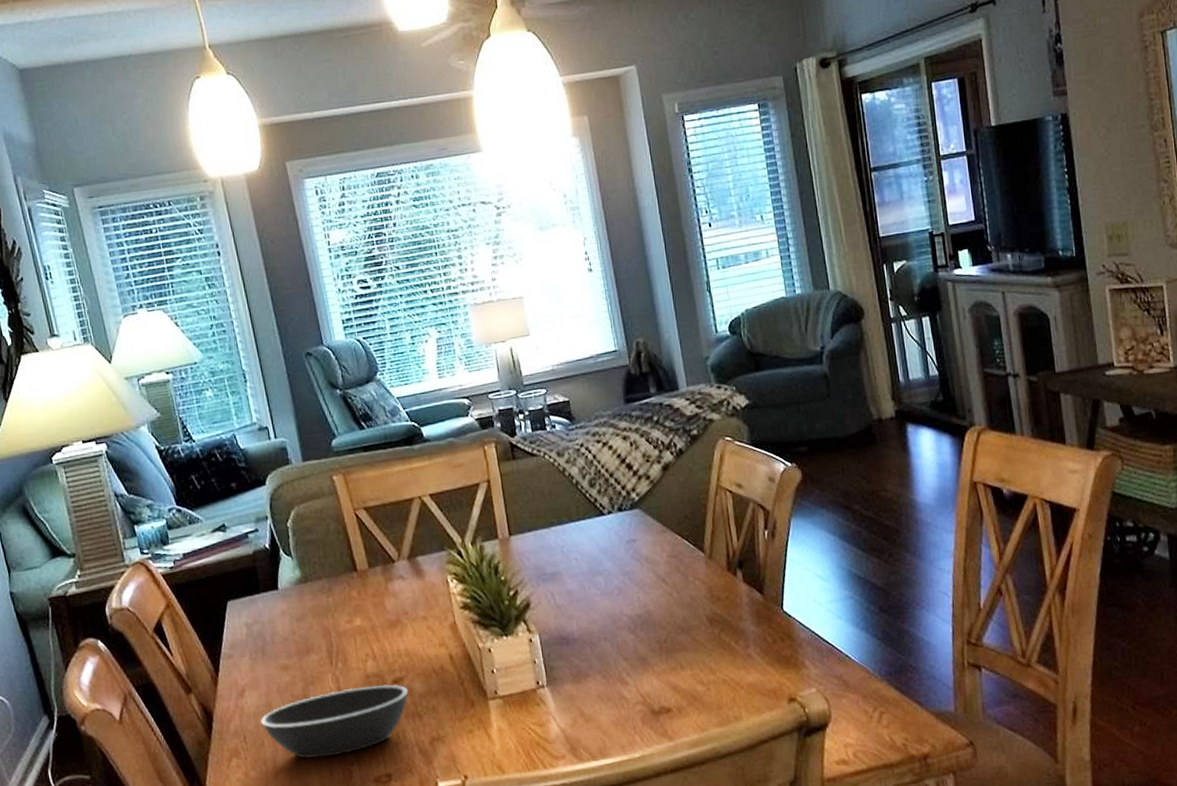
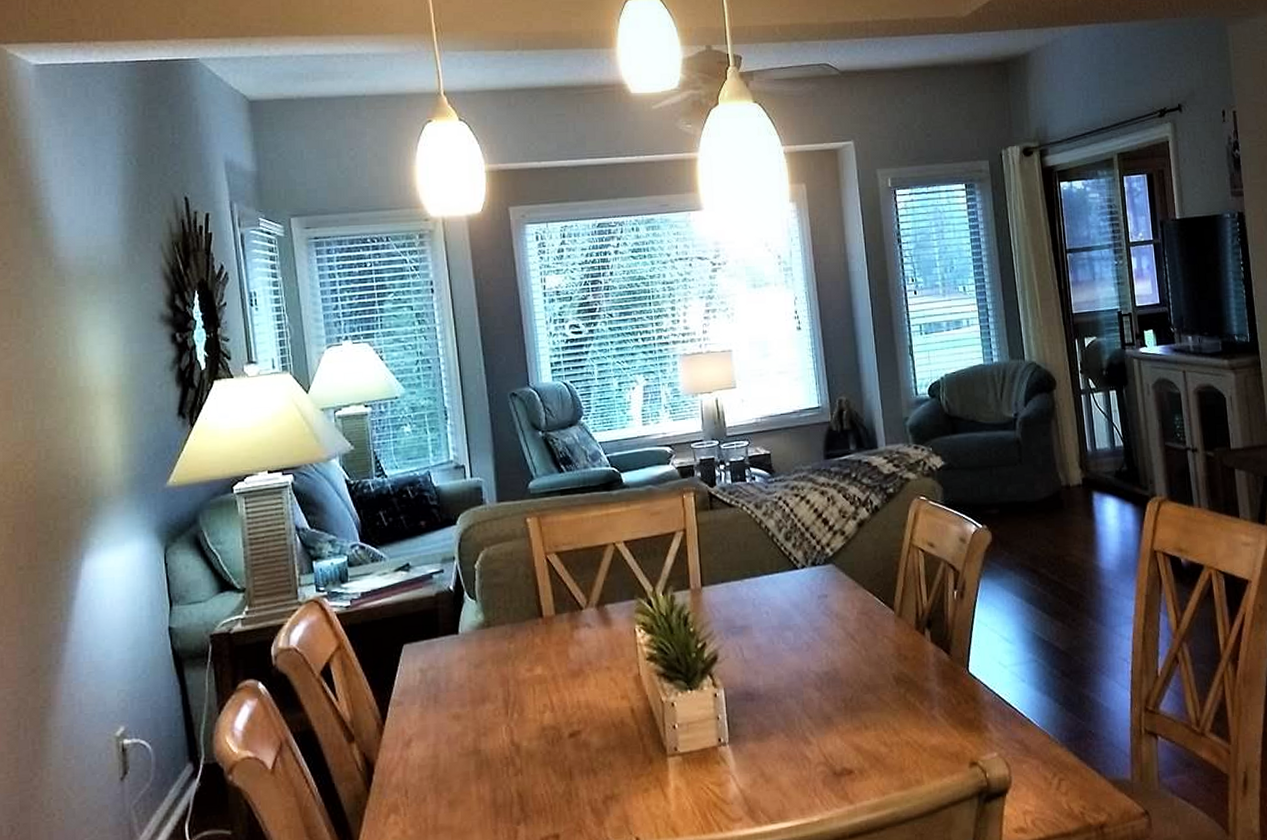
bowl: present [260,684,409,759] -> none [424,737,585,816]

